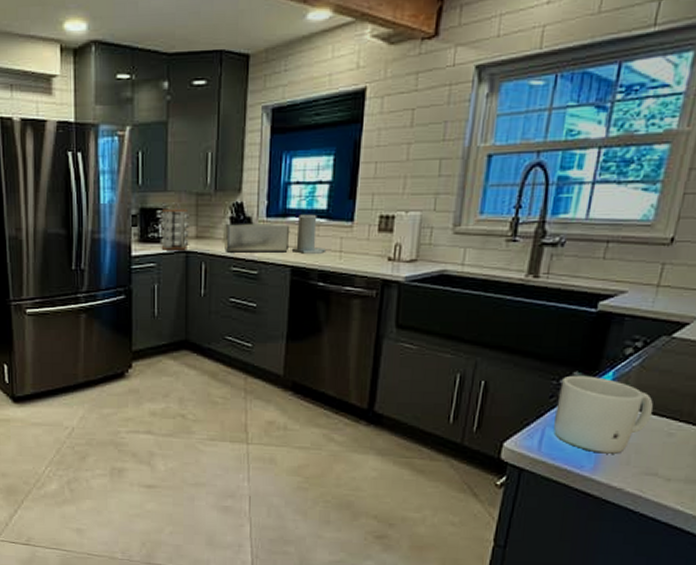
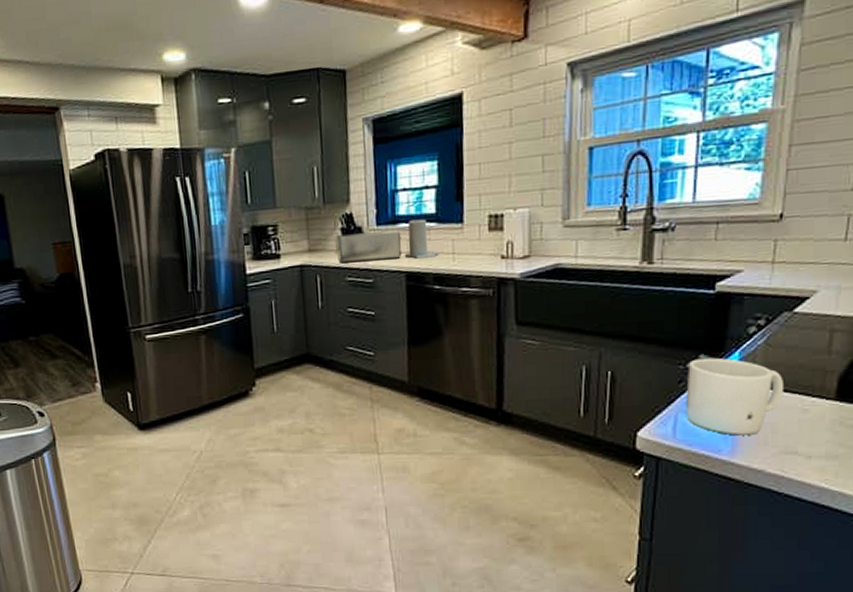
spice rack: present [159,202,189,252] -> none [271,218,302,267]

